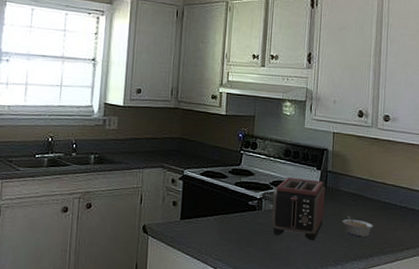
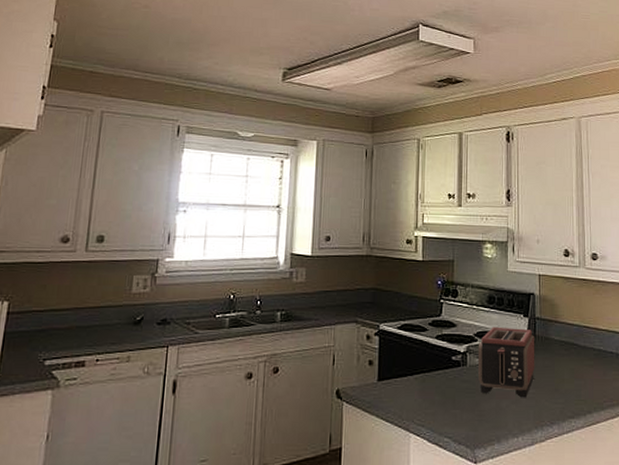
legume: present [342,215,374,238] -> none [555,367,590,392]

